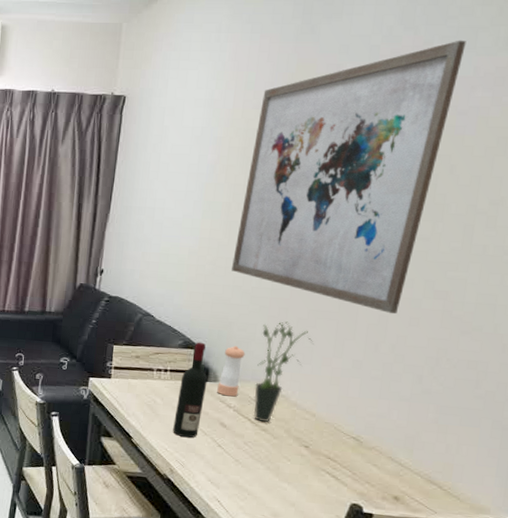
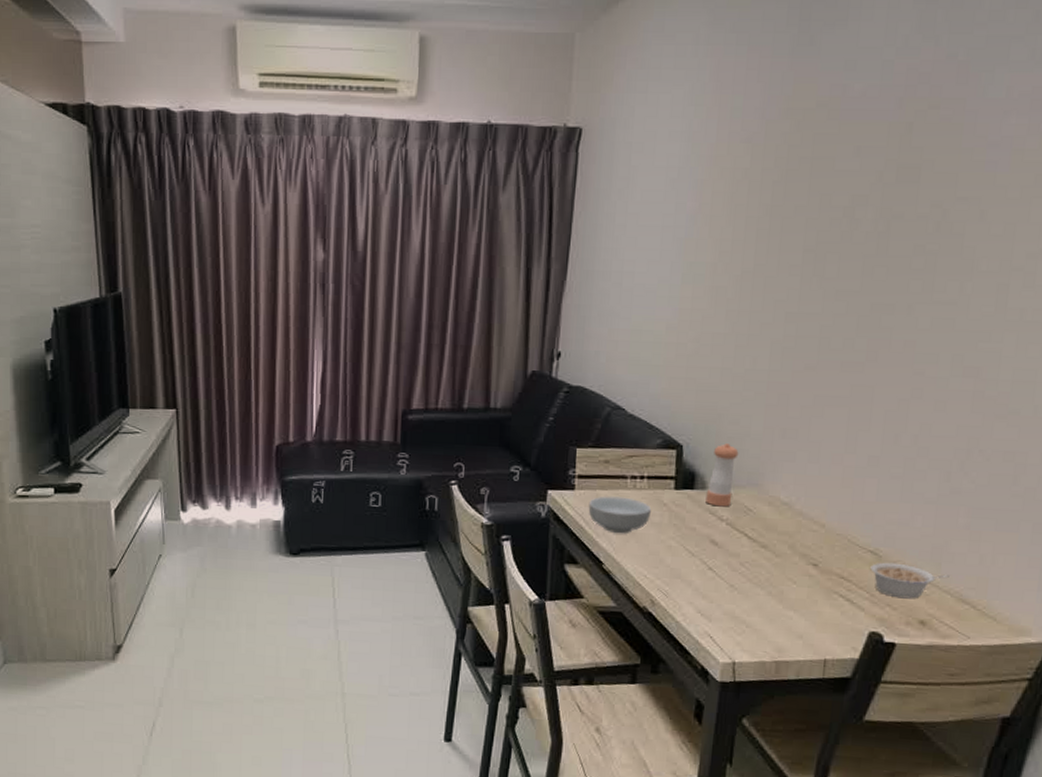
cereal bowl: none [121,384,173,415] -> present [588,496,652,534]
wine bottle: present [173,342,208,438] -> none [653,440,694,561]
wall art: present [232,40,466,314] -> none [720,52,997,396]
potted plant: present [253,321,314,422] -> none [750,411,822,536]
legume: none [353,447,420,479] -> present [870,562,950,599]

